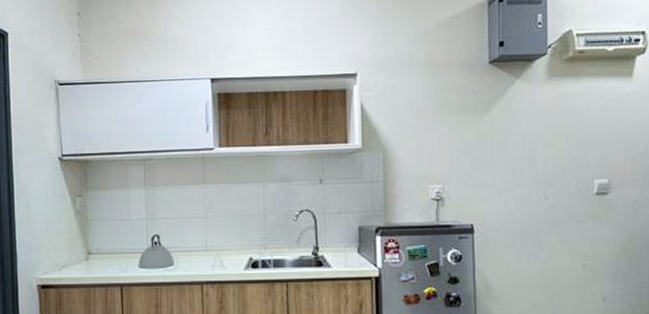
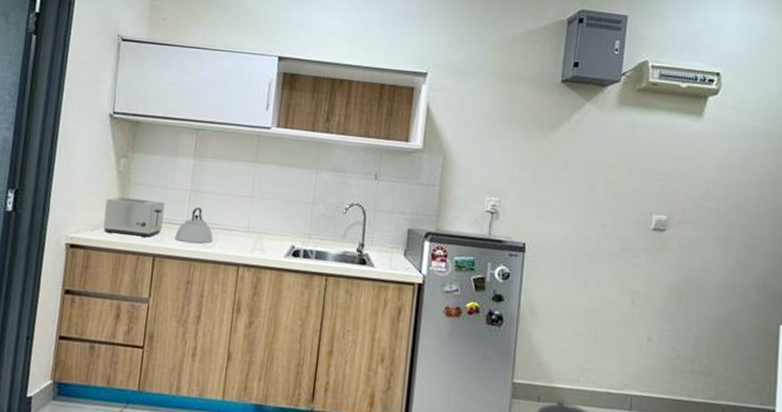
toaster: none [68,233,125,270] -> present [103,196,165,237]

